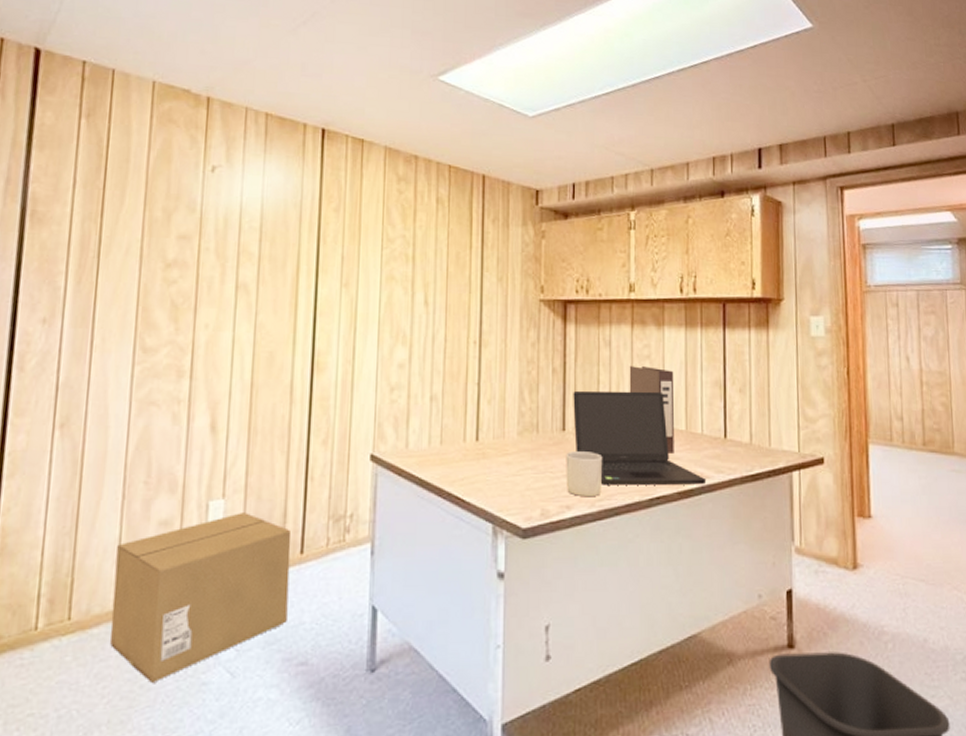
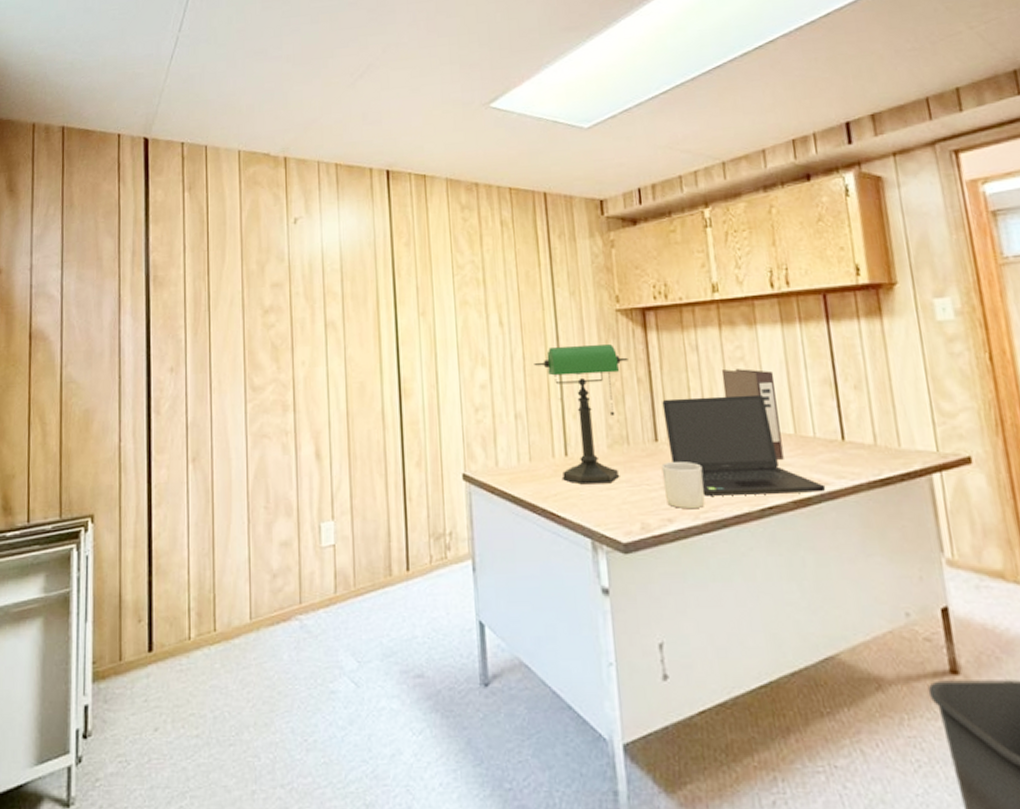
box: present [110,513,292,683] -> none [248,533,401,689]
desk lamp: none [455,332,546,470] -> present [534,344,628,485]

